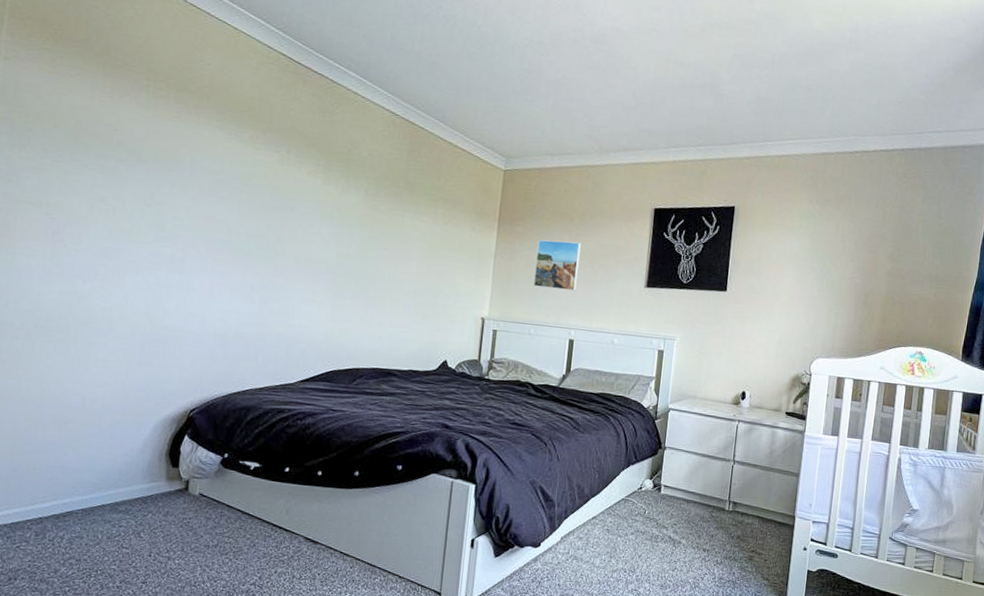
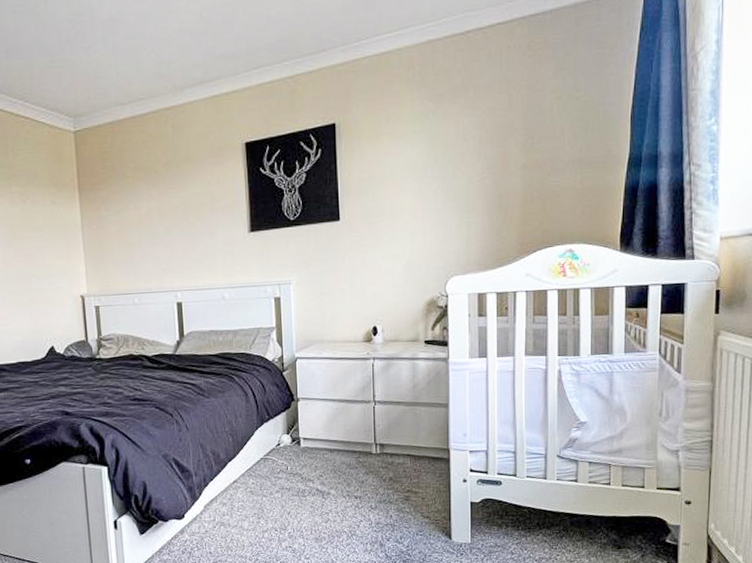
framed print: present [533,239,581,291] -> none [124,196,175,253]

